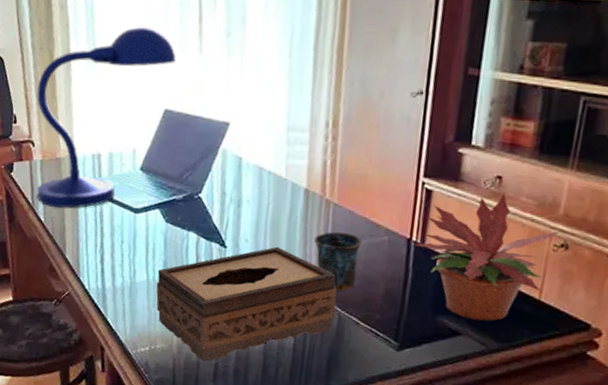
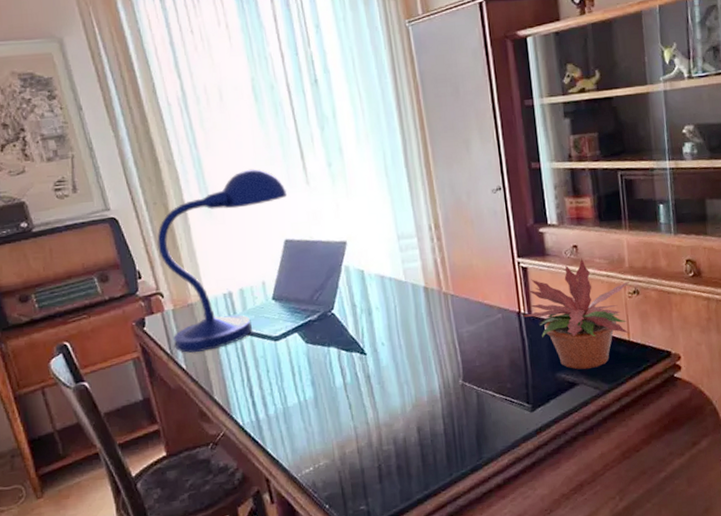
tissue box: present [156,246,337,363] -> none [307,343,474,468]
mug: present [314,232,362,291] -> none [441,318,484,371]

